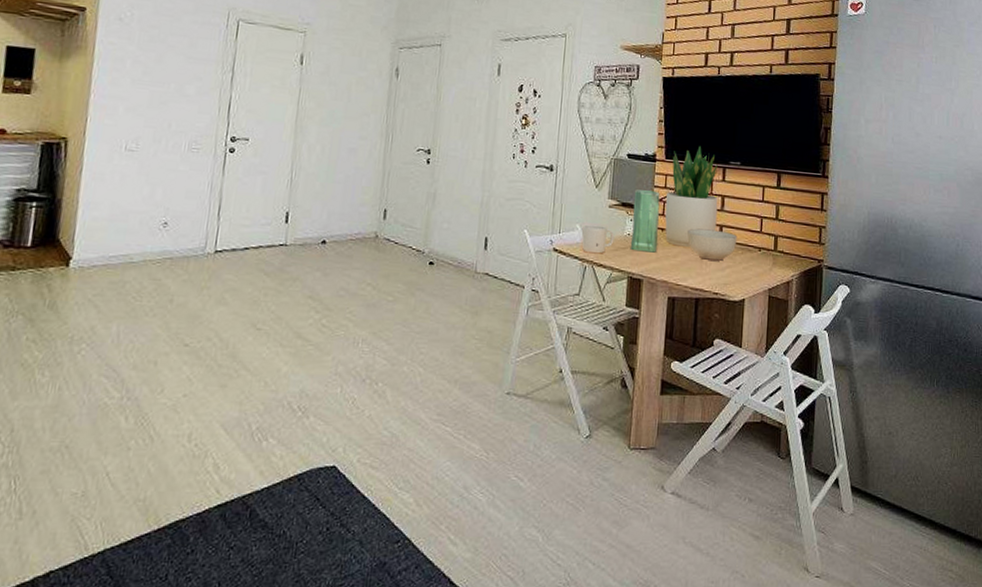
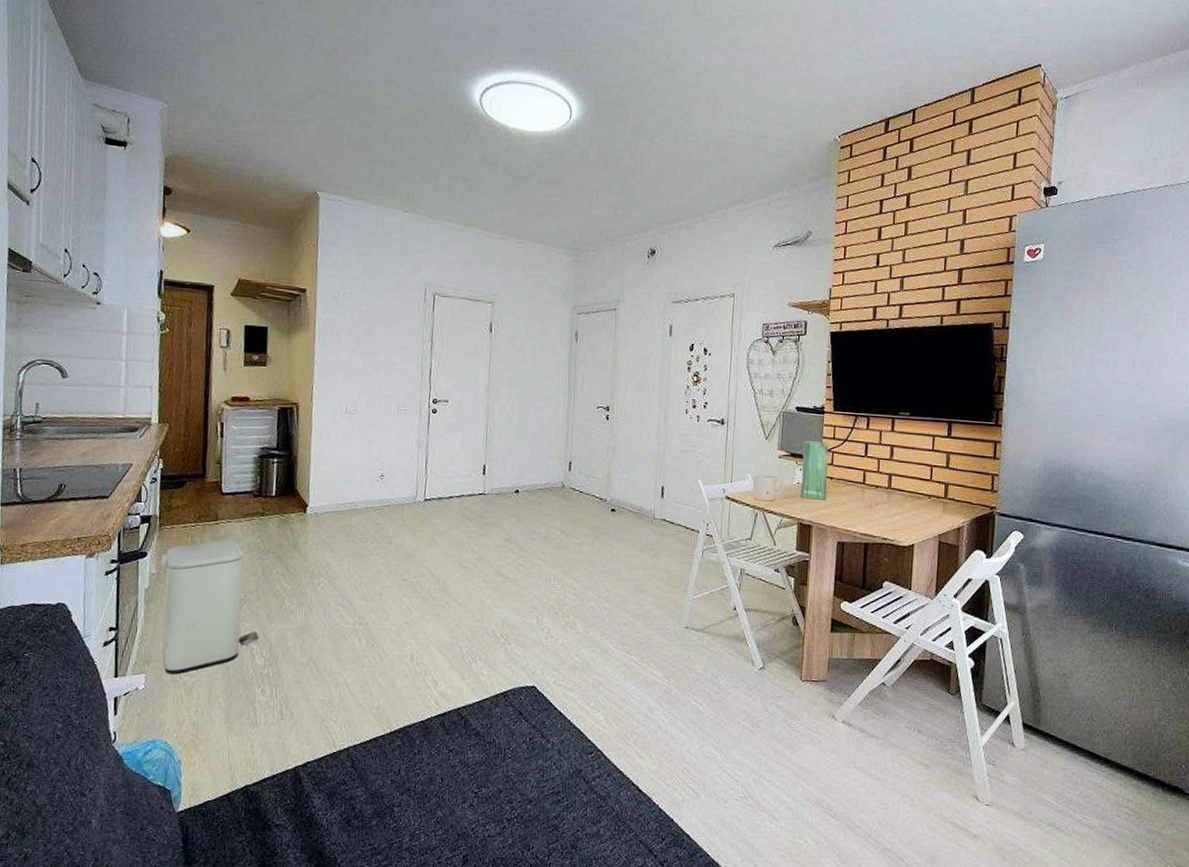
planter: present [665,145,718,249] -> none [834,397,887,496]
bowl: present [687,228,738,261] -> none [856,477,907,508]

